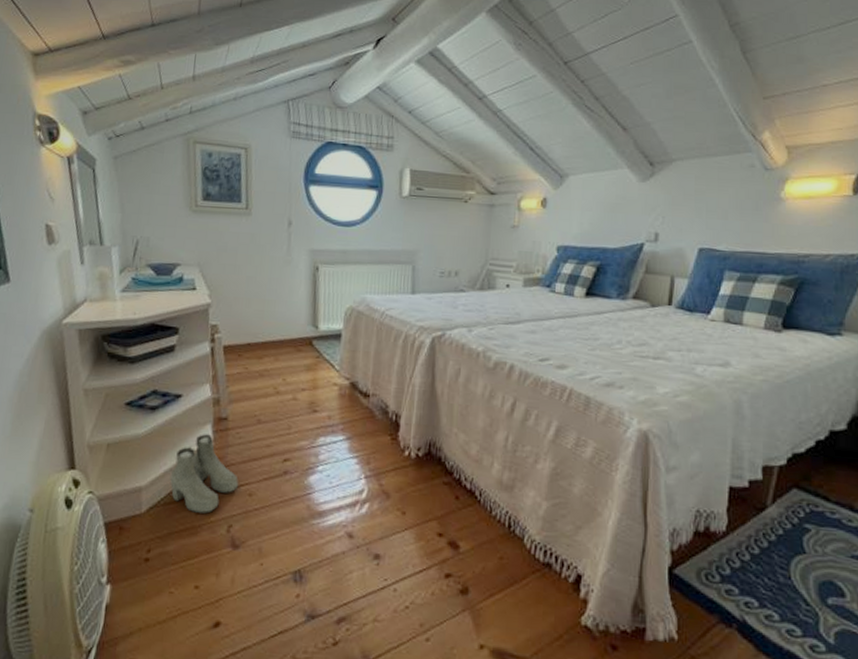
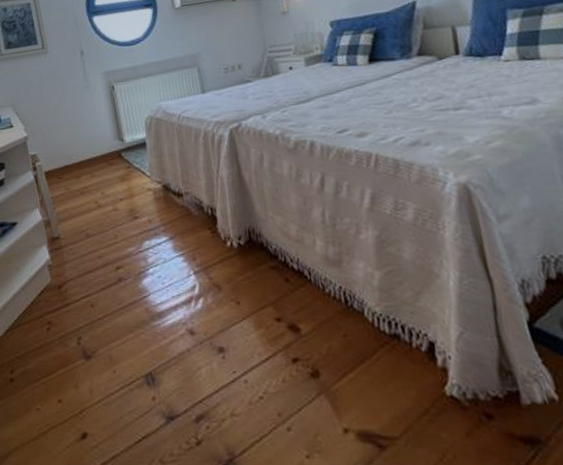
boots: present [169,434,239,514] -> none [19,254,81,330]

